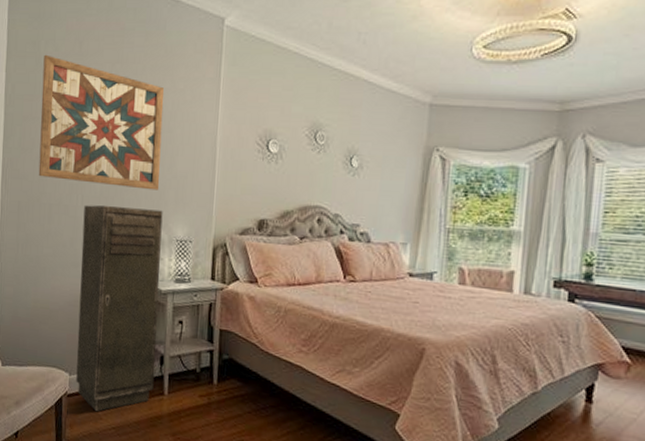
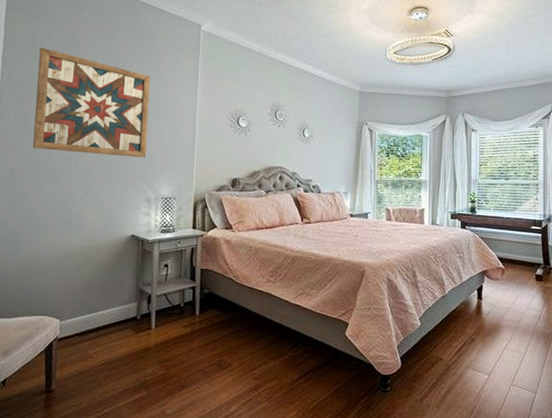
storage cabinet: present [76,205,163,412] -> none [67,171,150,352]

